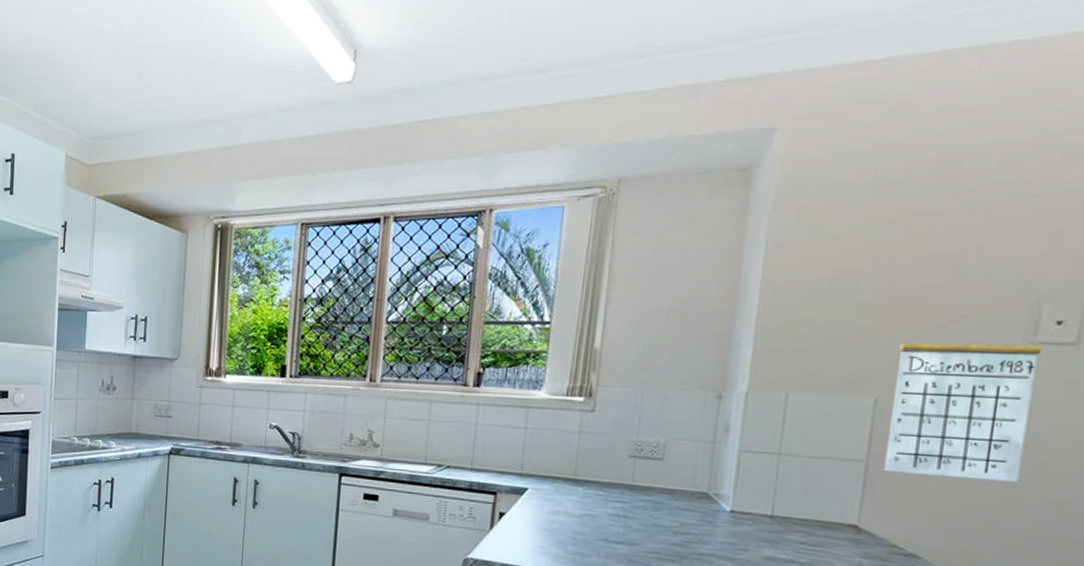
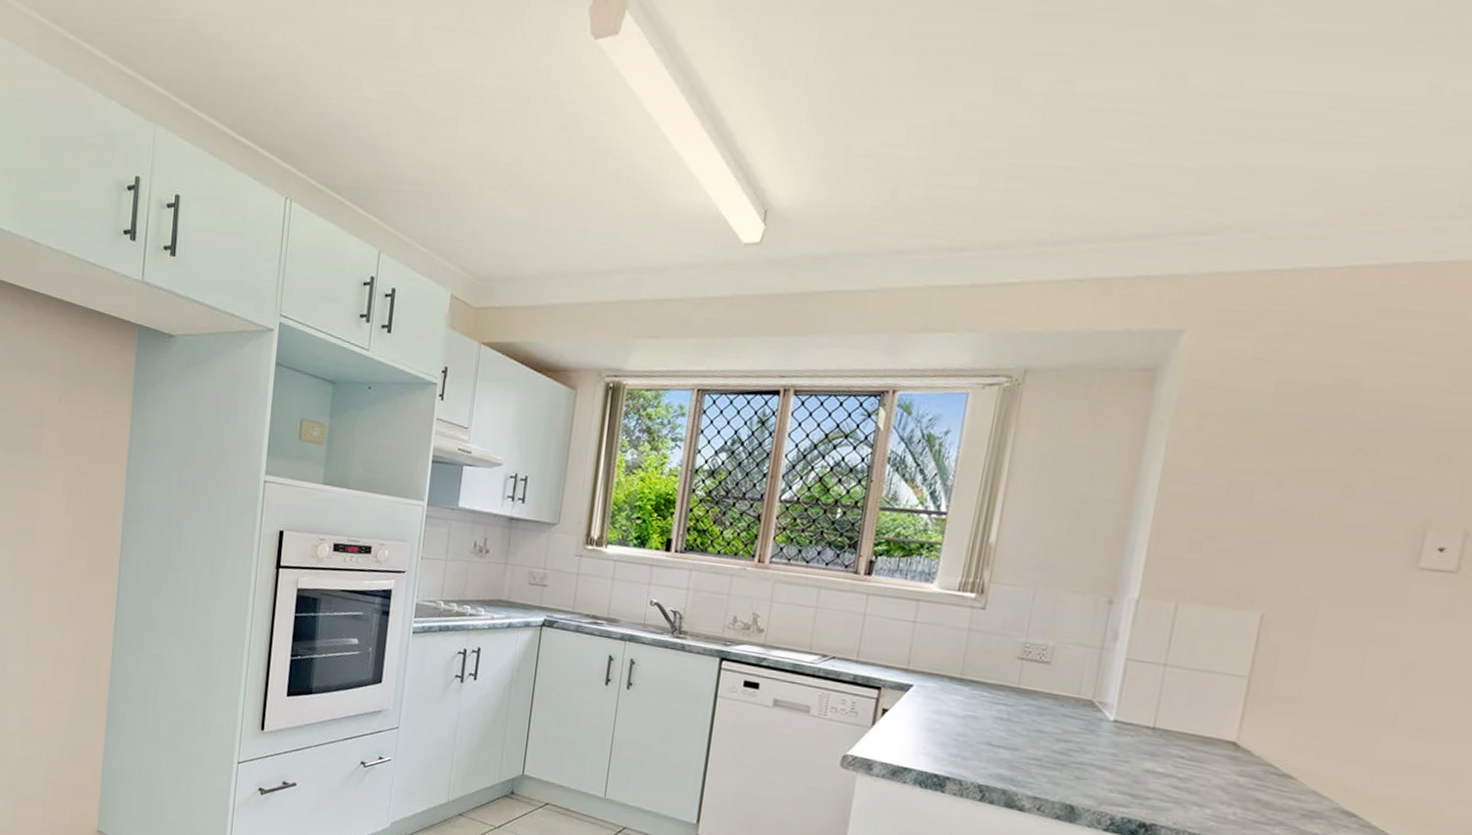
calendar: present [883,315,1043,482] -> none [1264,536,1424,708]

